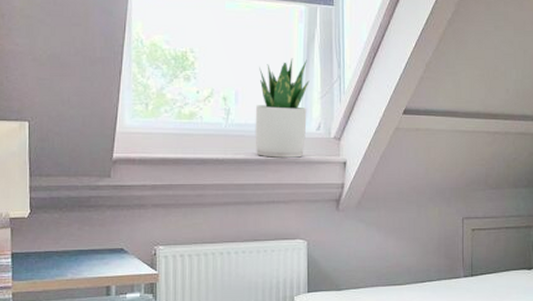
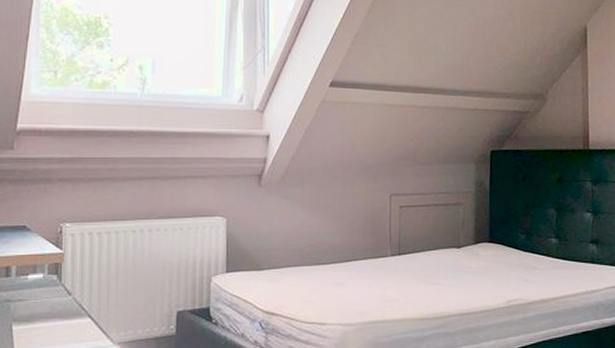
planter: present [255,58,310,158] -> none [172,26,232,130]

